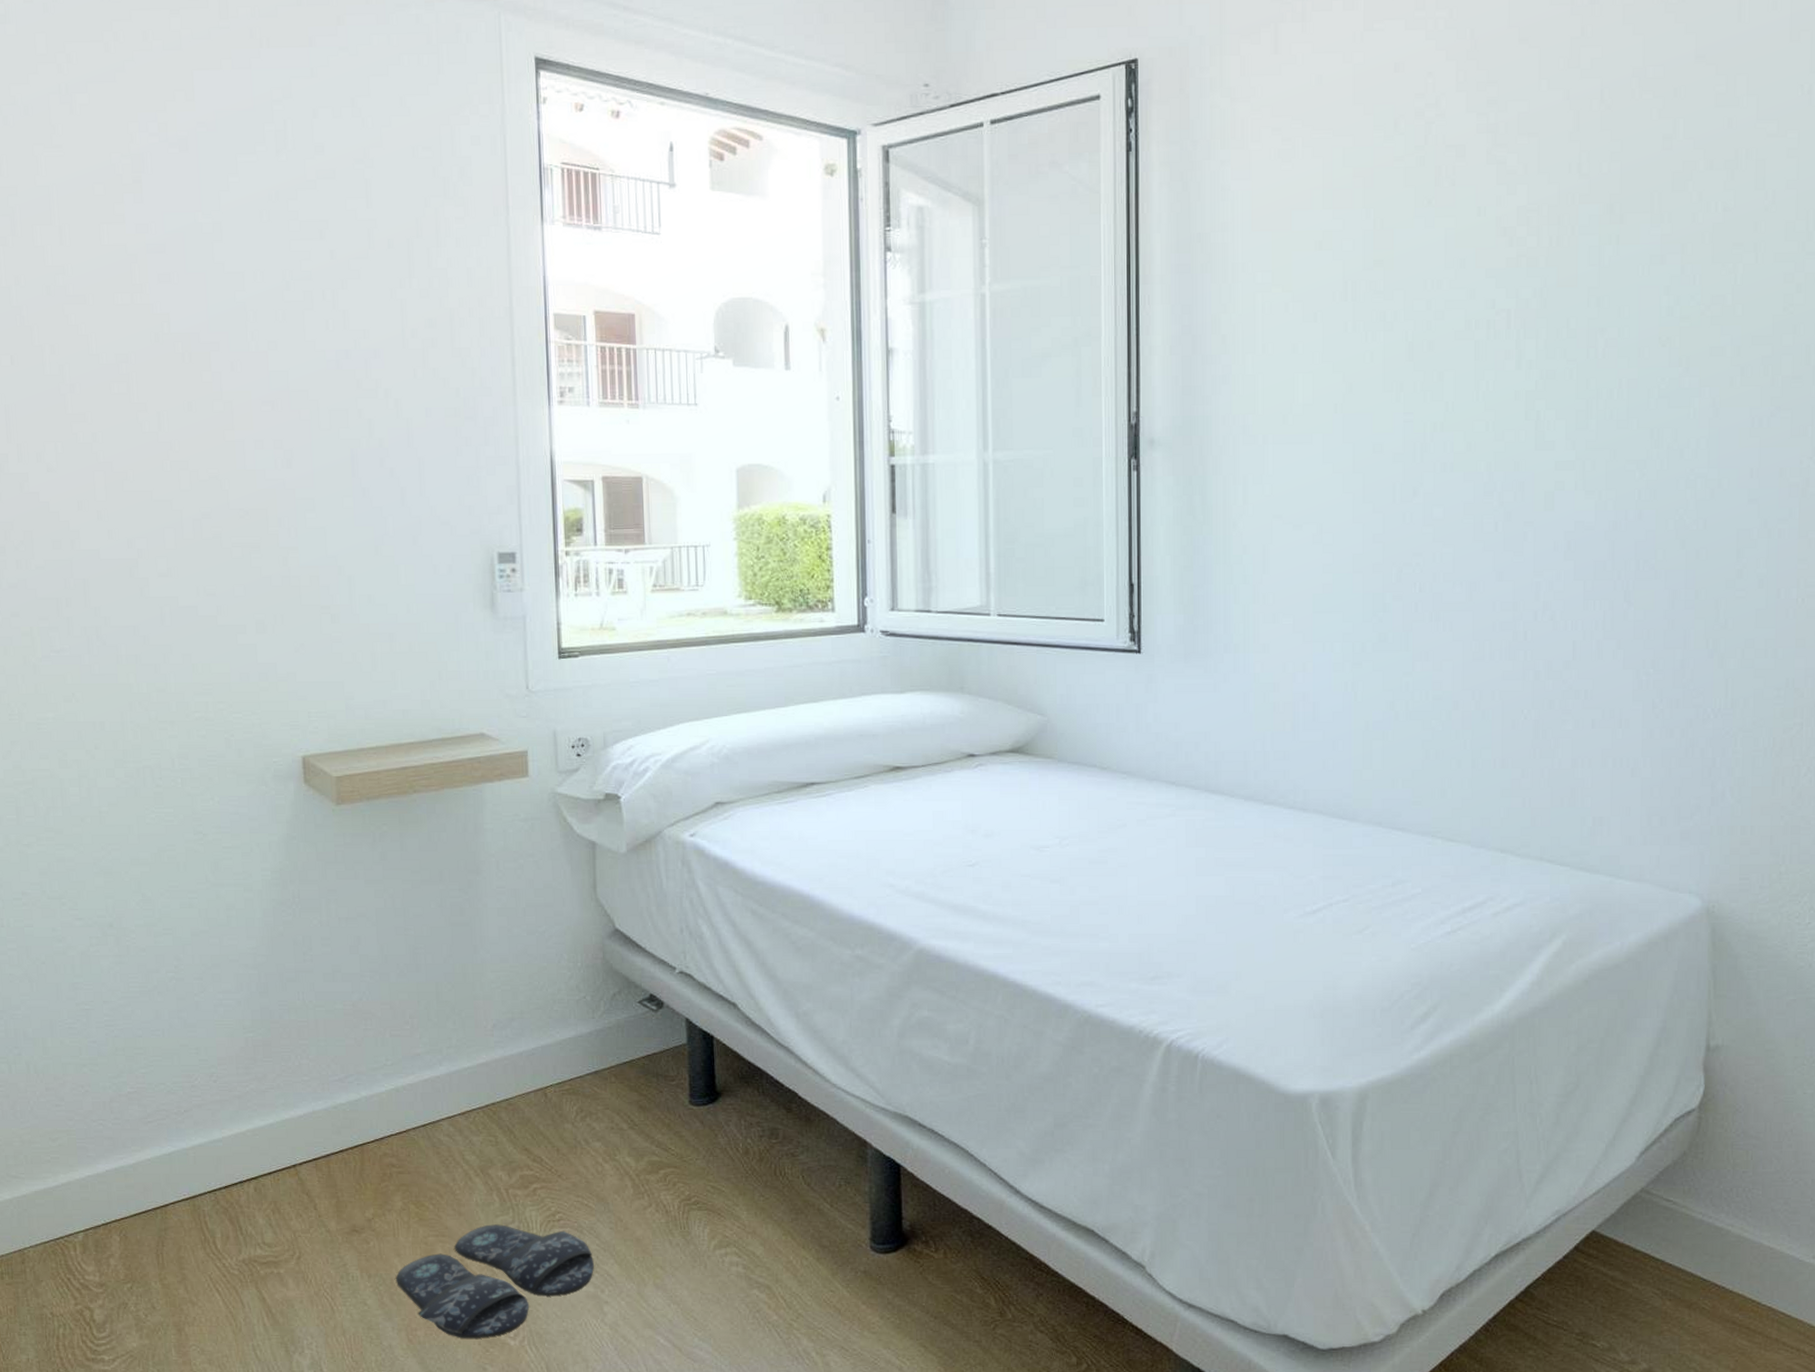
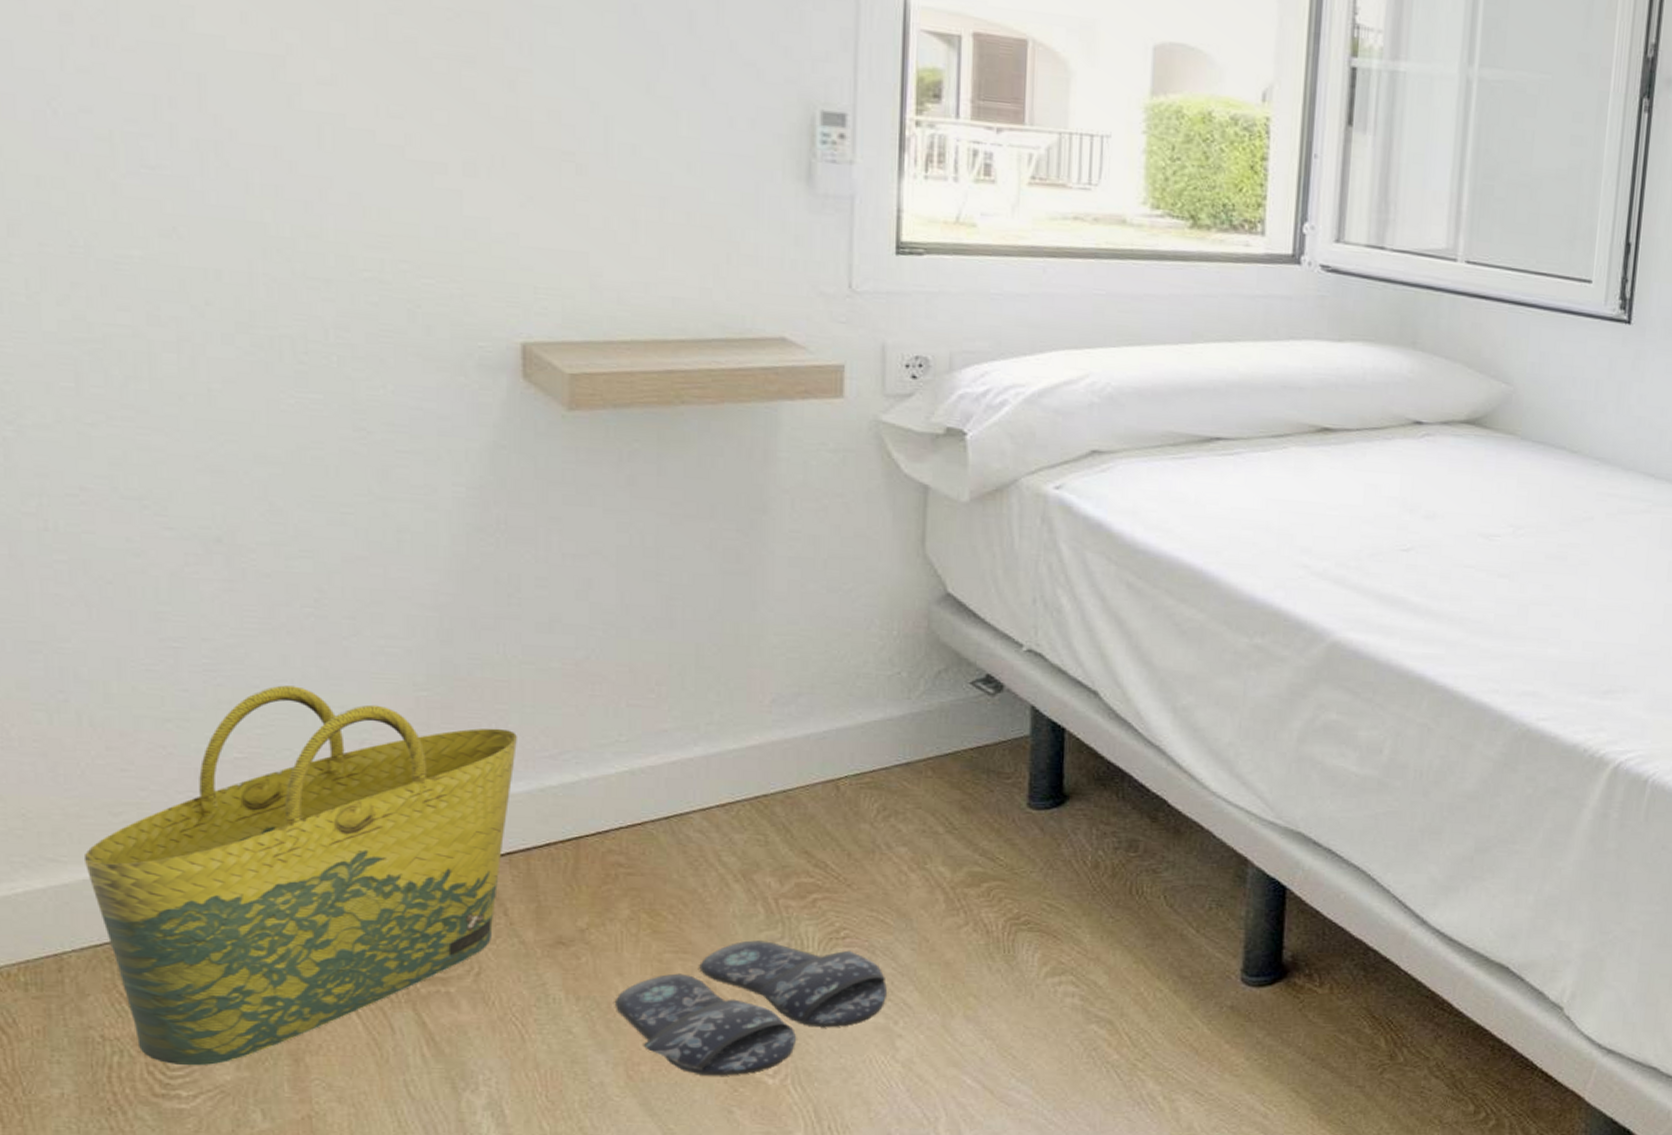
tote bag: none [35,1034,316,1336] -> present [83,685,517,1066]

